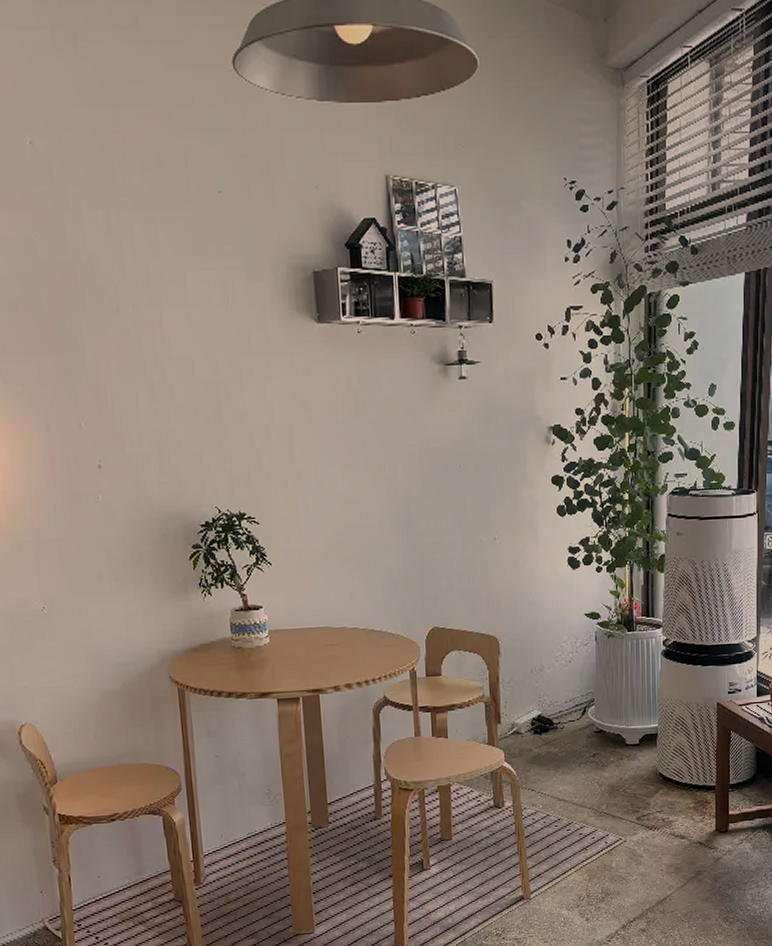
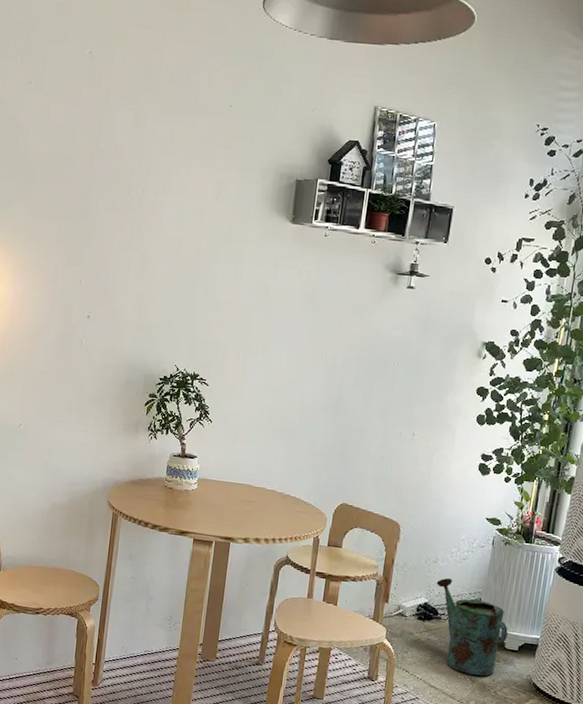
watering can: none [546,684,626,779] -> present [436,577,508,676]

